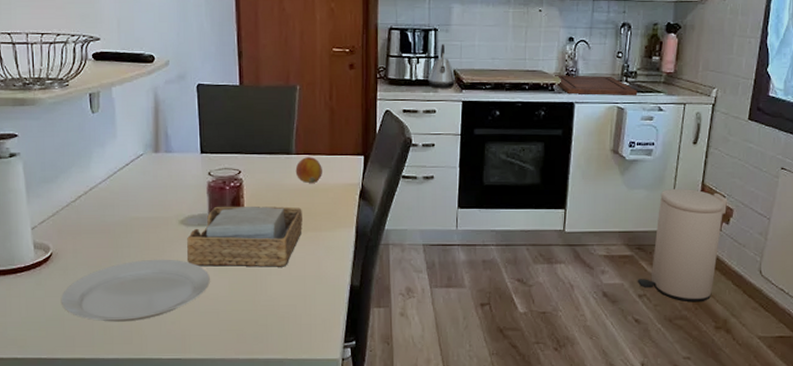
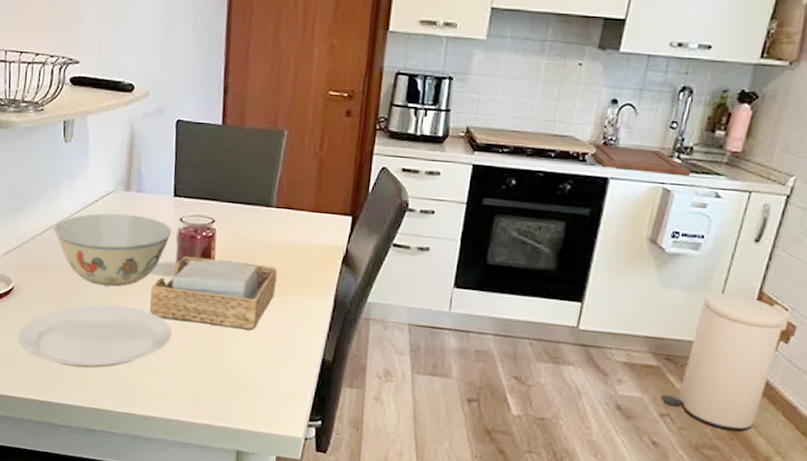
bowl: none [88,174,202,242] -> present [54,213,172,287]
fruit: present [295,157,322,183] -> none [274,212,304,241]
kettle: present [428,43,456,89] -> none [434,95,468,149]

